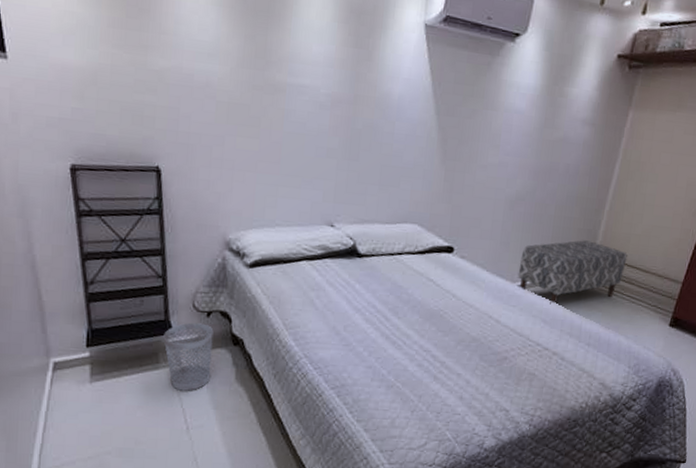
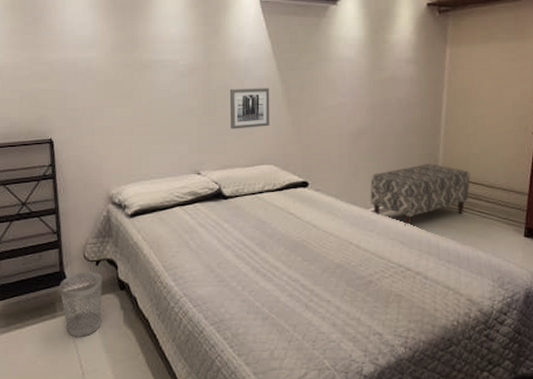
wall art: none [374,131,424,180] -> present [229,88,270,129]

